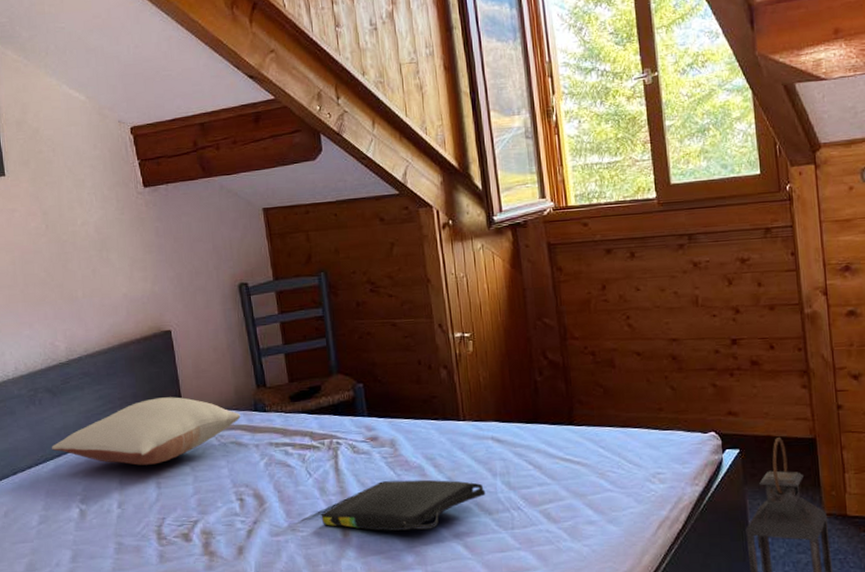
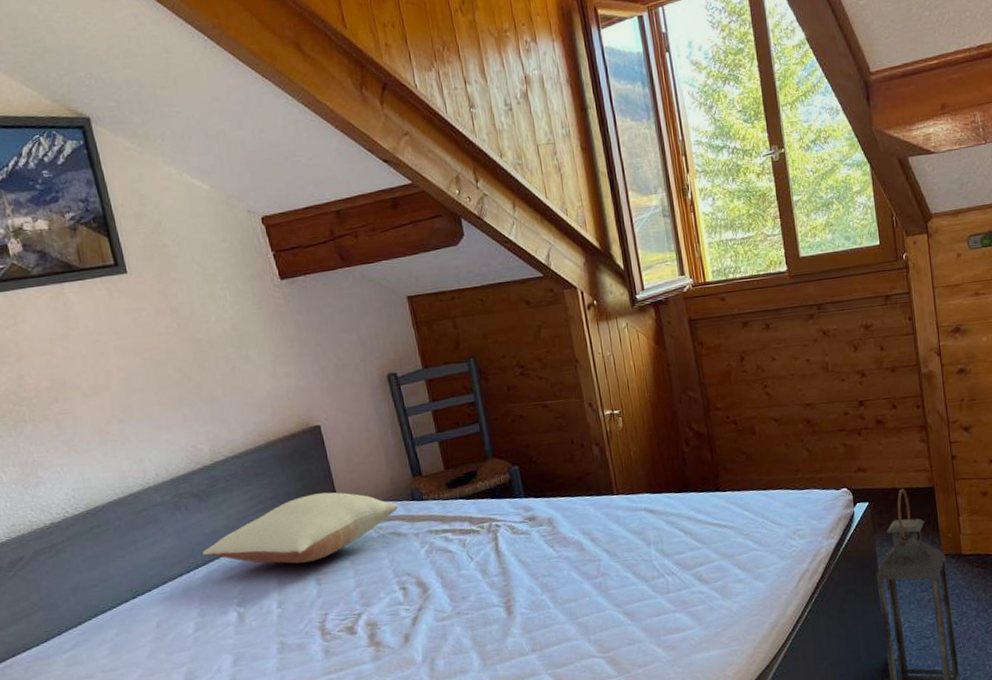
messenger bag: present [321,479,486,531] -> none [484,552,642,607]

